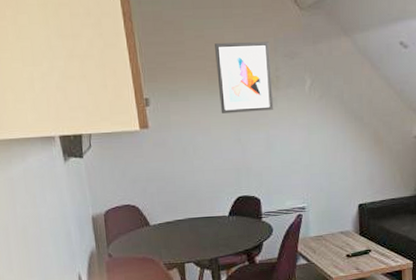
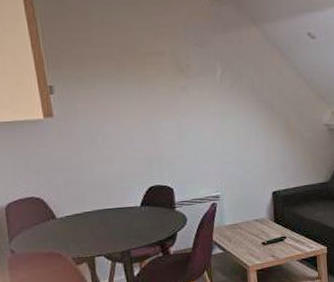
wall art: present [215,42,274,113] -> none [122,30,185,102]

